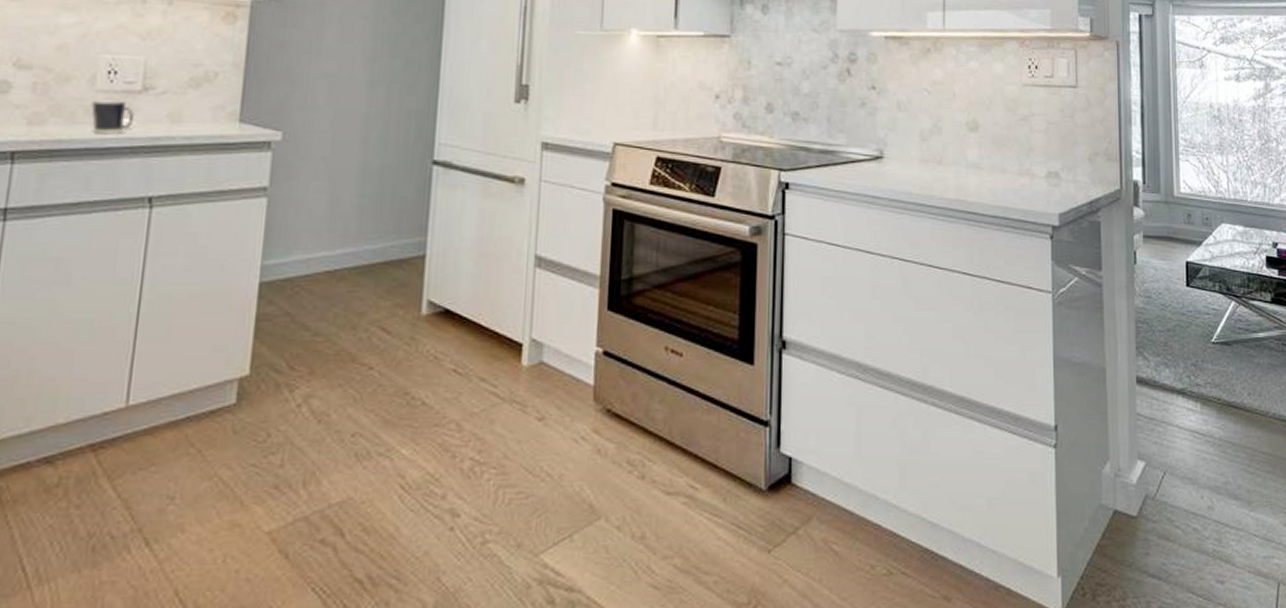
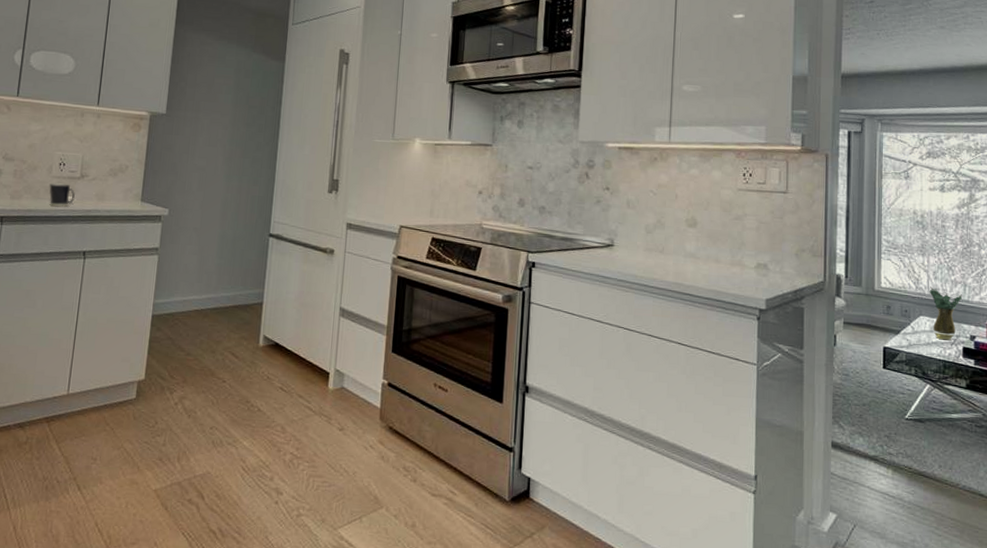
vase: none [1229,189,1262,250] -> present [929,286,962,341]

